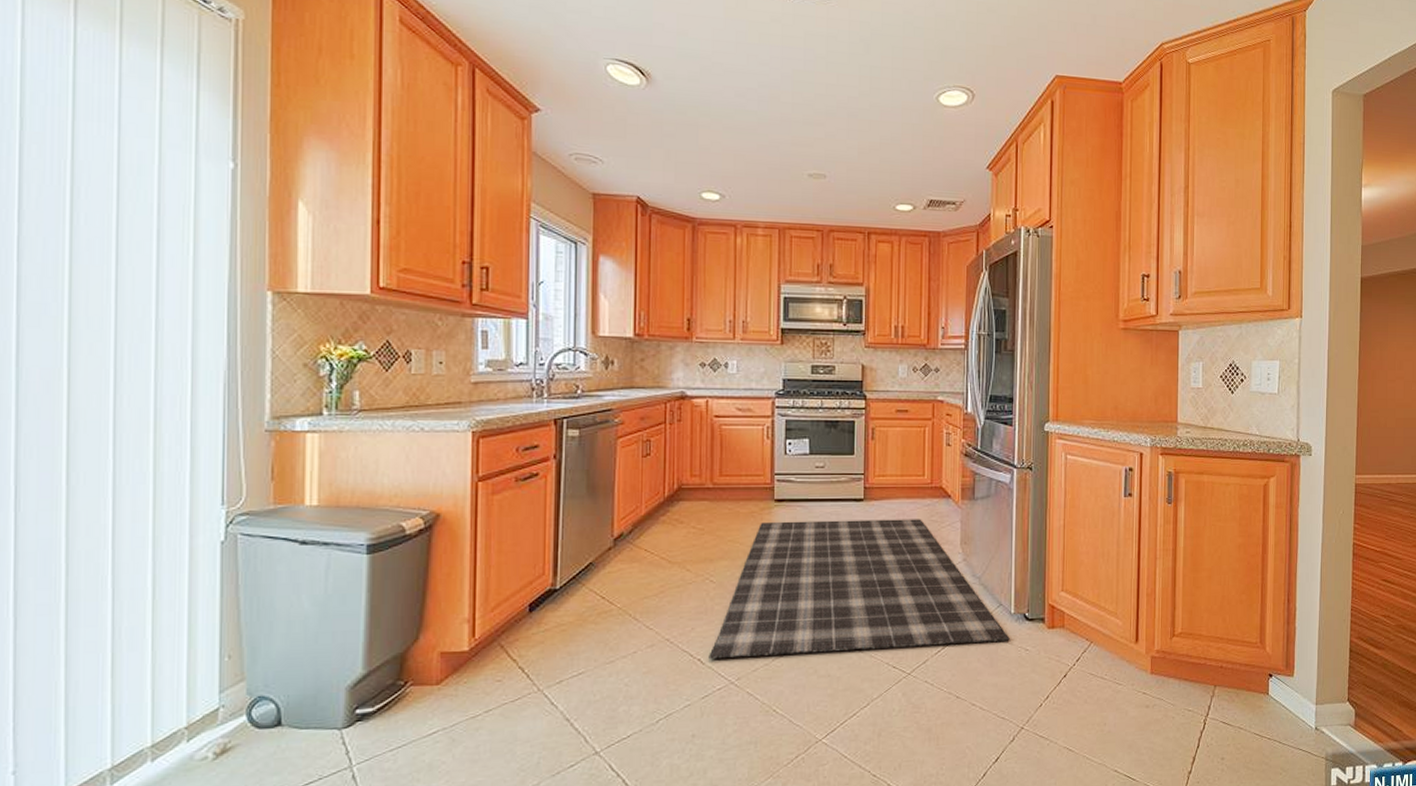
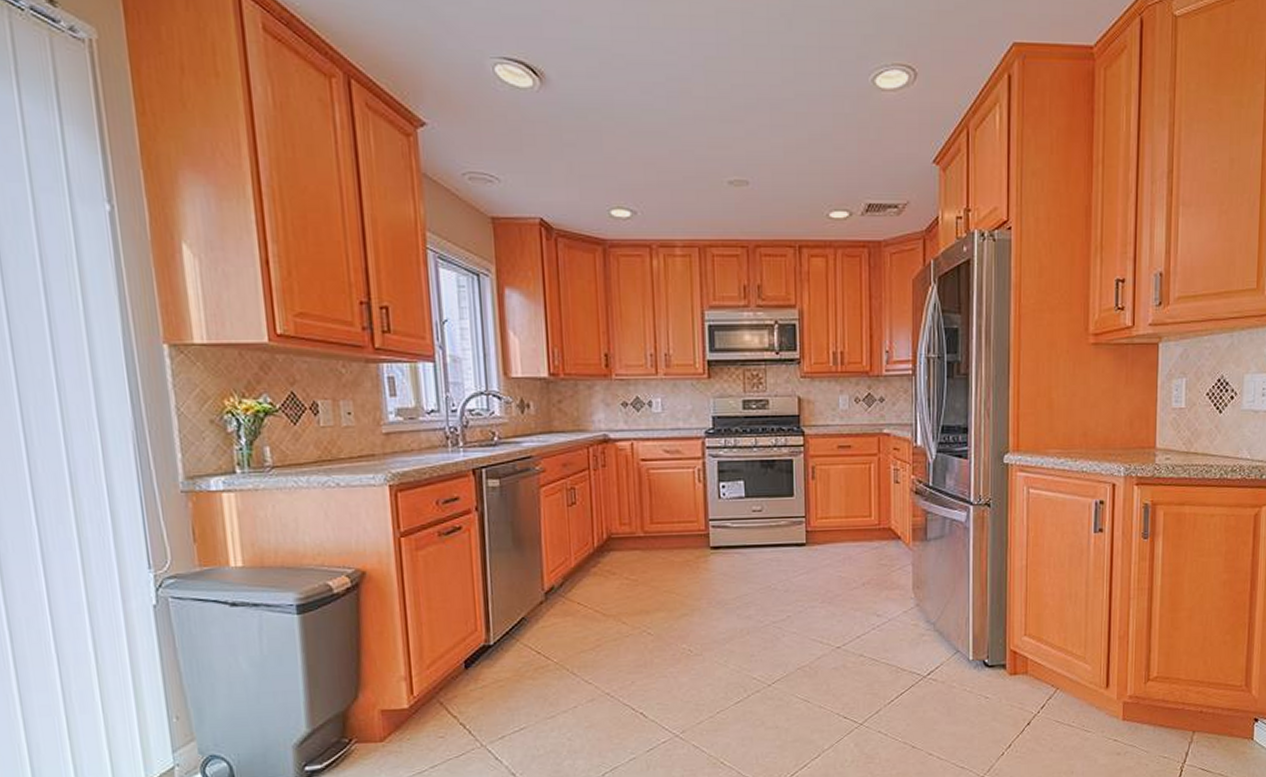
rug: present [709,519,1010,660] -> none [651,563,968,713]

